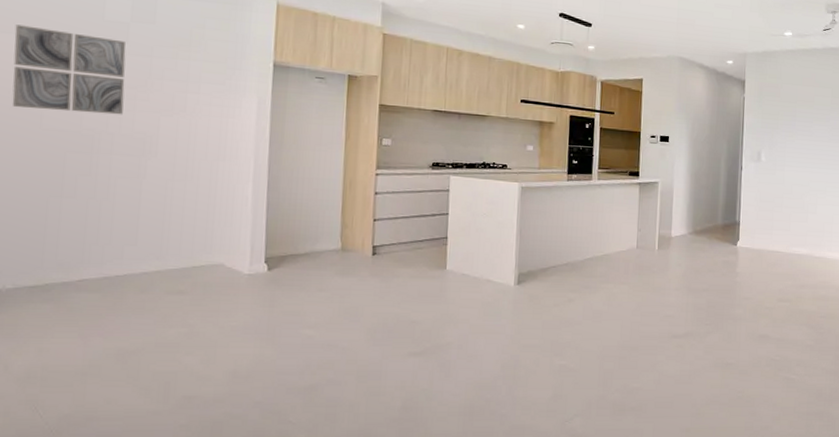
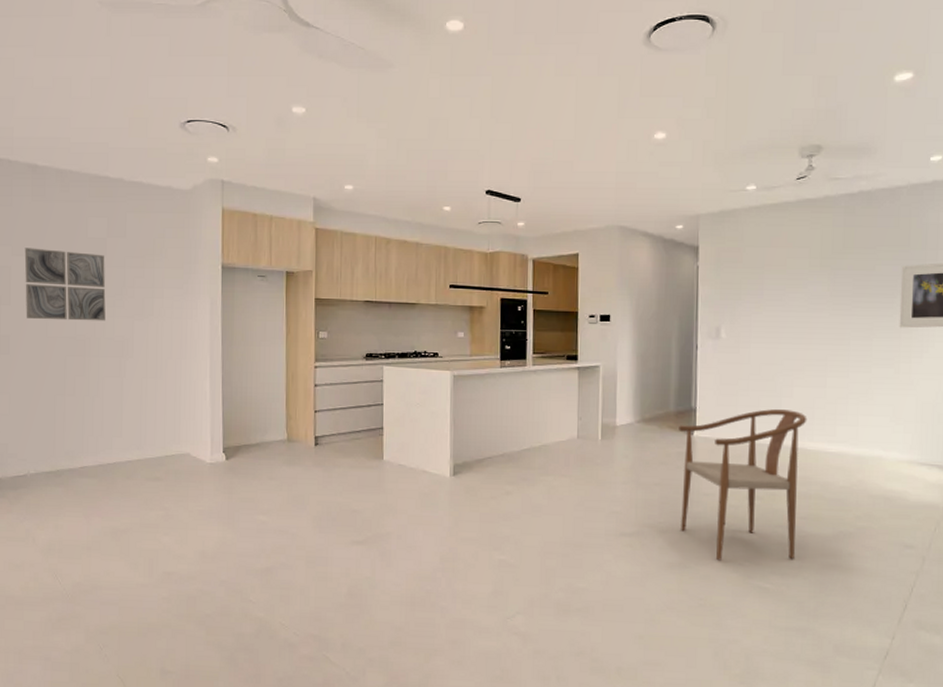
chair: none [724,224,827,357] -> present [679,409,807,561]

